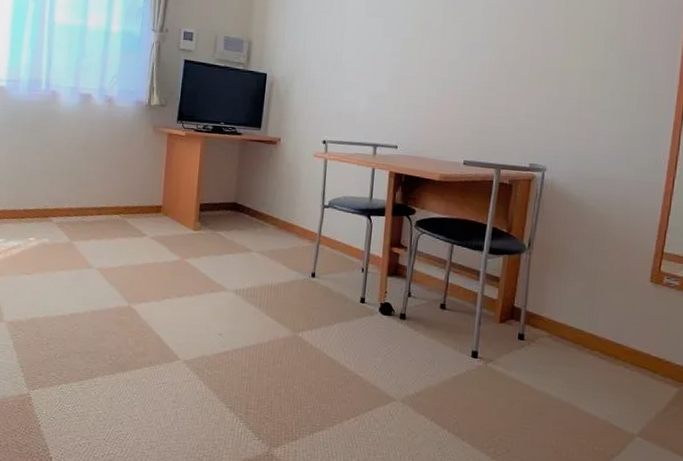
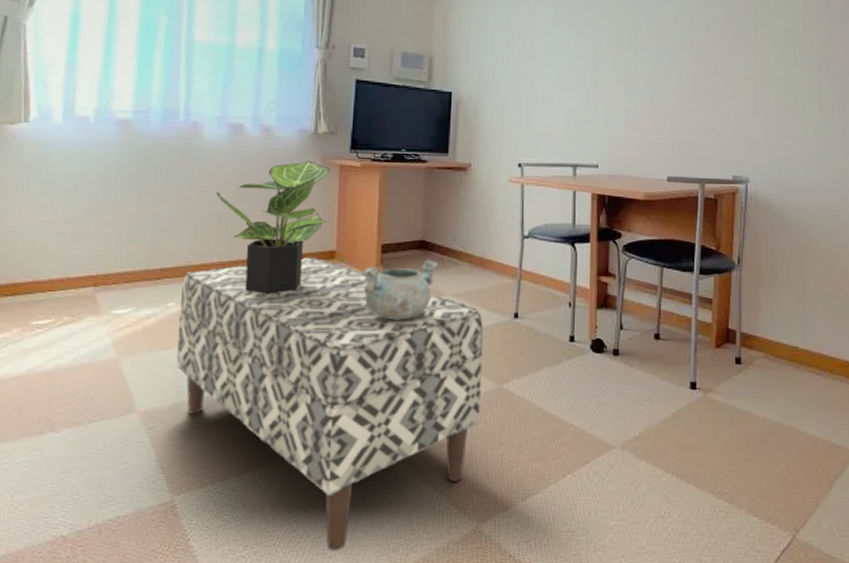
bench: none [34,209,284,452] -> present [176,257,483,551]
potted plant: none [69,128,160,238] -> present [217,161,330,294]
decorative bowl: none [182,219,248,270] -> present [361,259,439,320]

